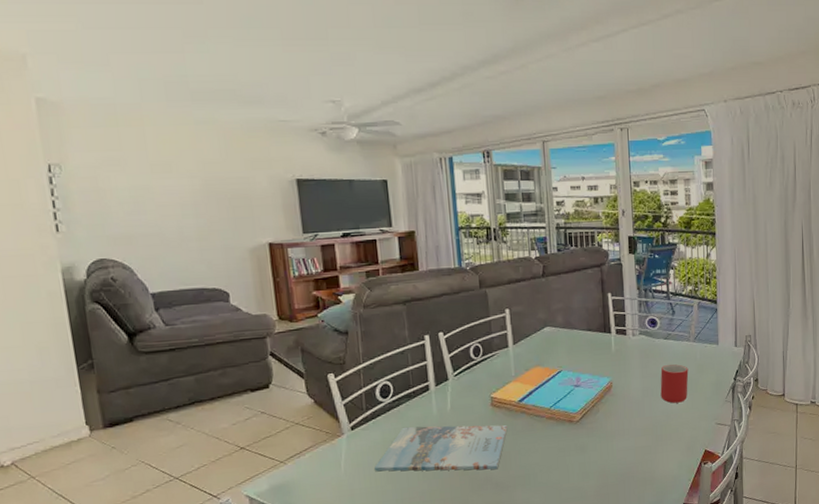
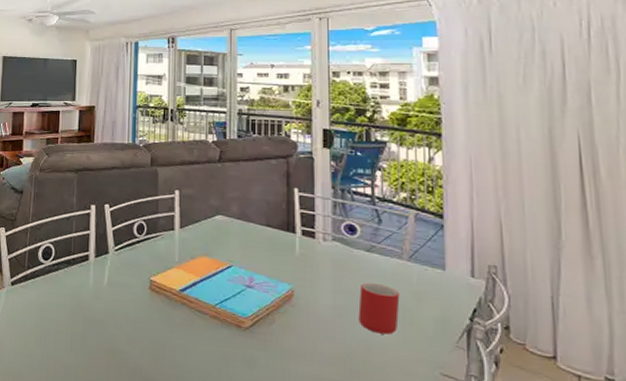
magazine: present [374,424,508,472] -> none [26,293,165,362]

